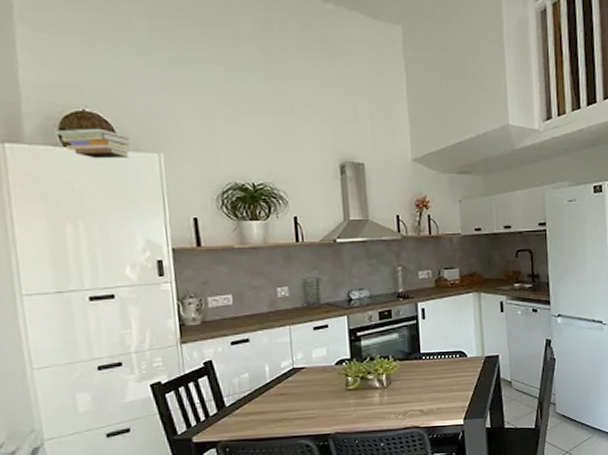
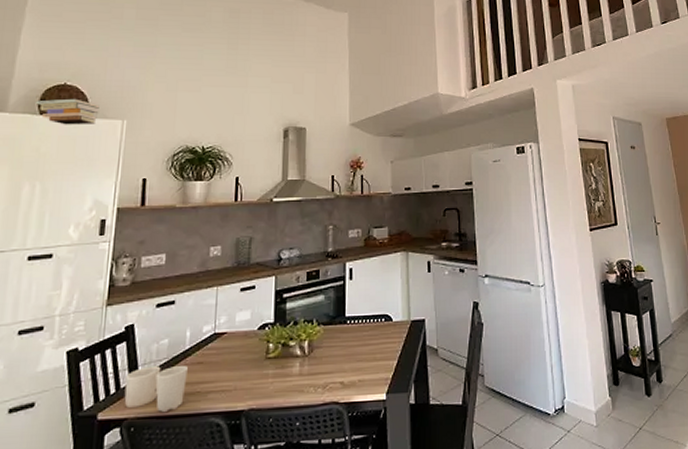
mug: none [212,397,247,433] -> present [124,366,161,409]
cup: none [242,396,273,437] -> present [155,364,189,413]

